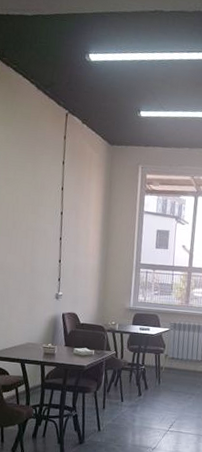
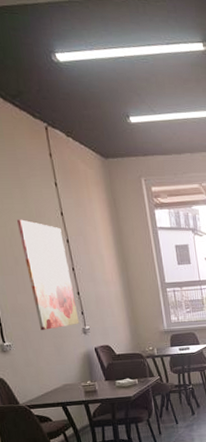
wall art: none [19,189,59,290] -> present [16,219,80,330]

